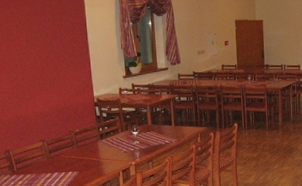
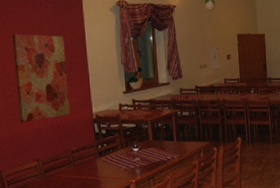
wall art: none [16,17,73,105] -> present [12,34,71,123]

